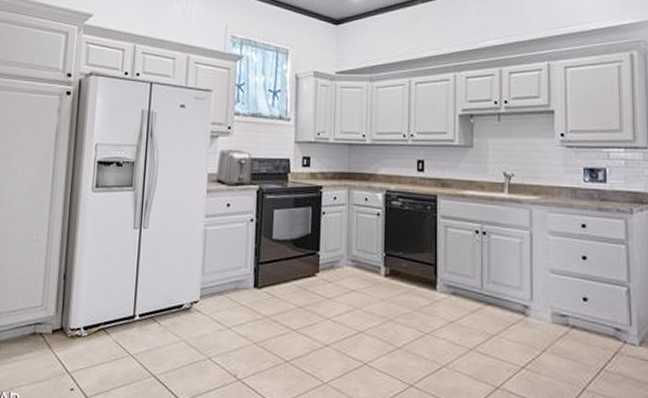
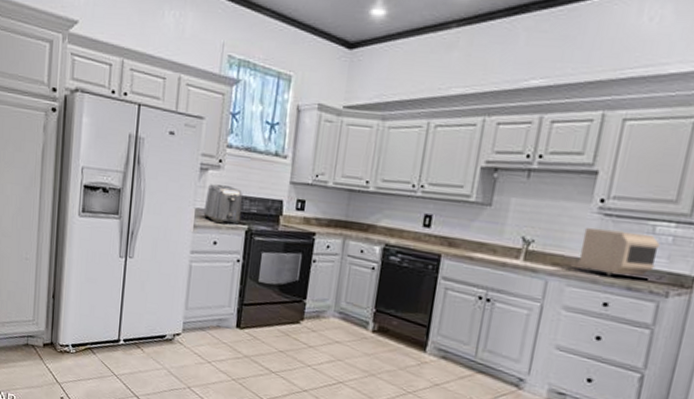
microwave: none [553,158,624,201] -> present [578,227,662,280]

